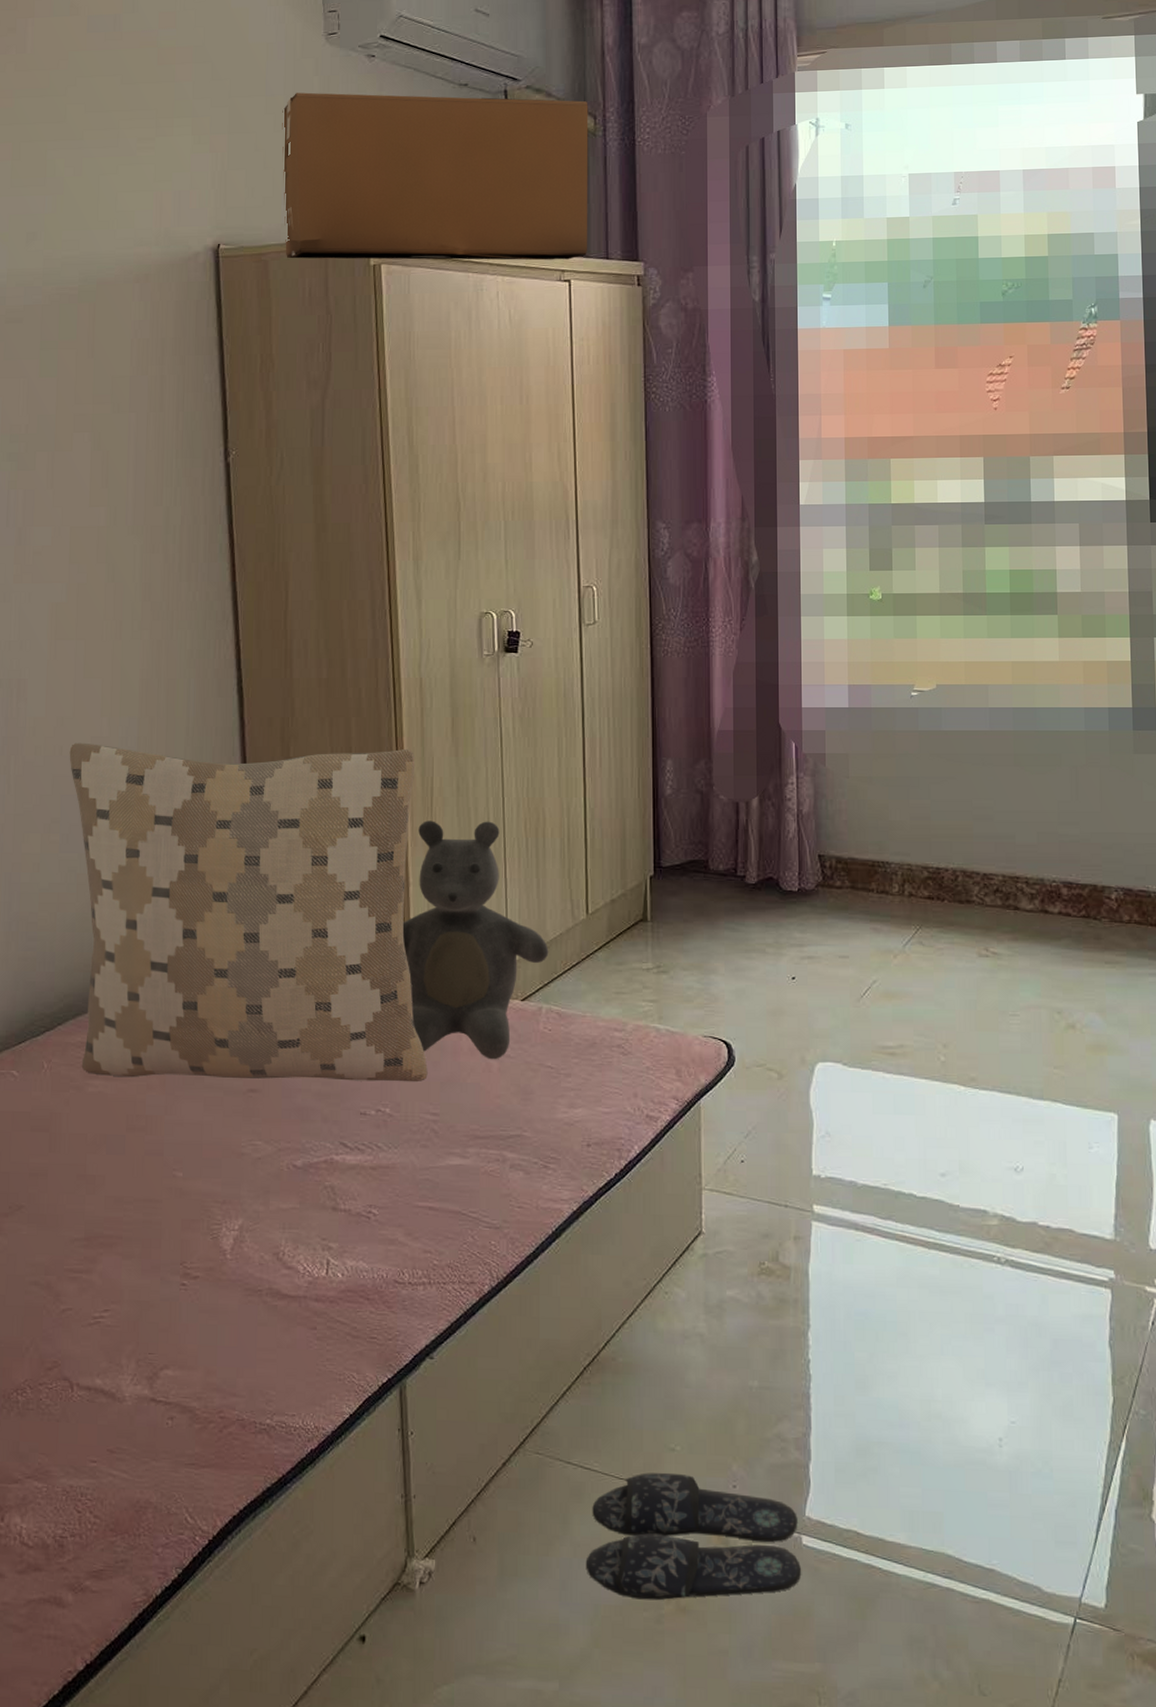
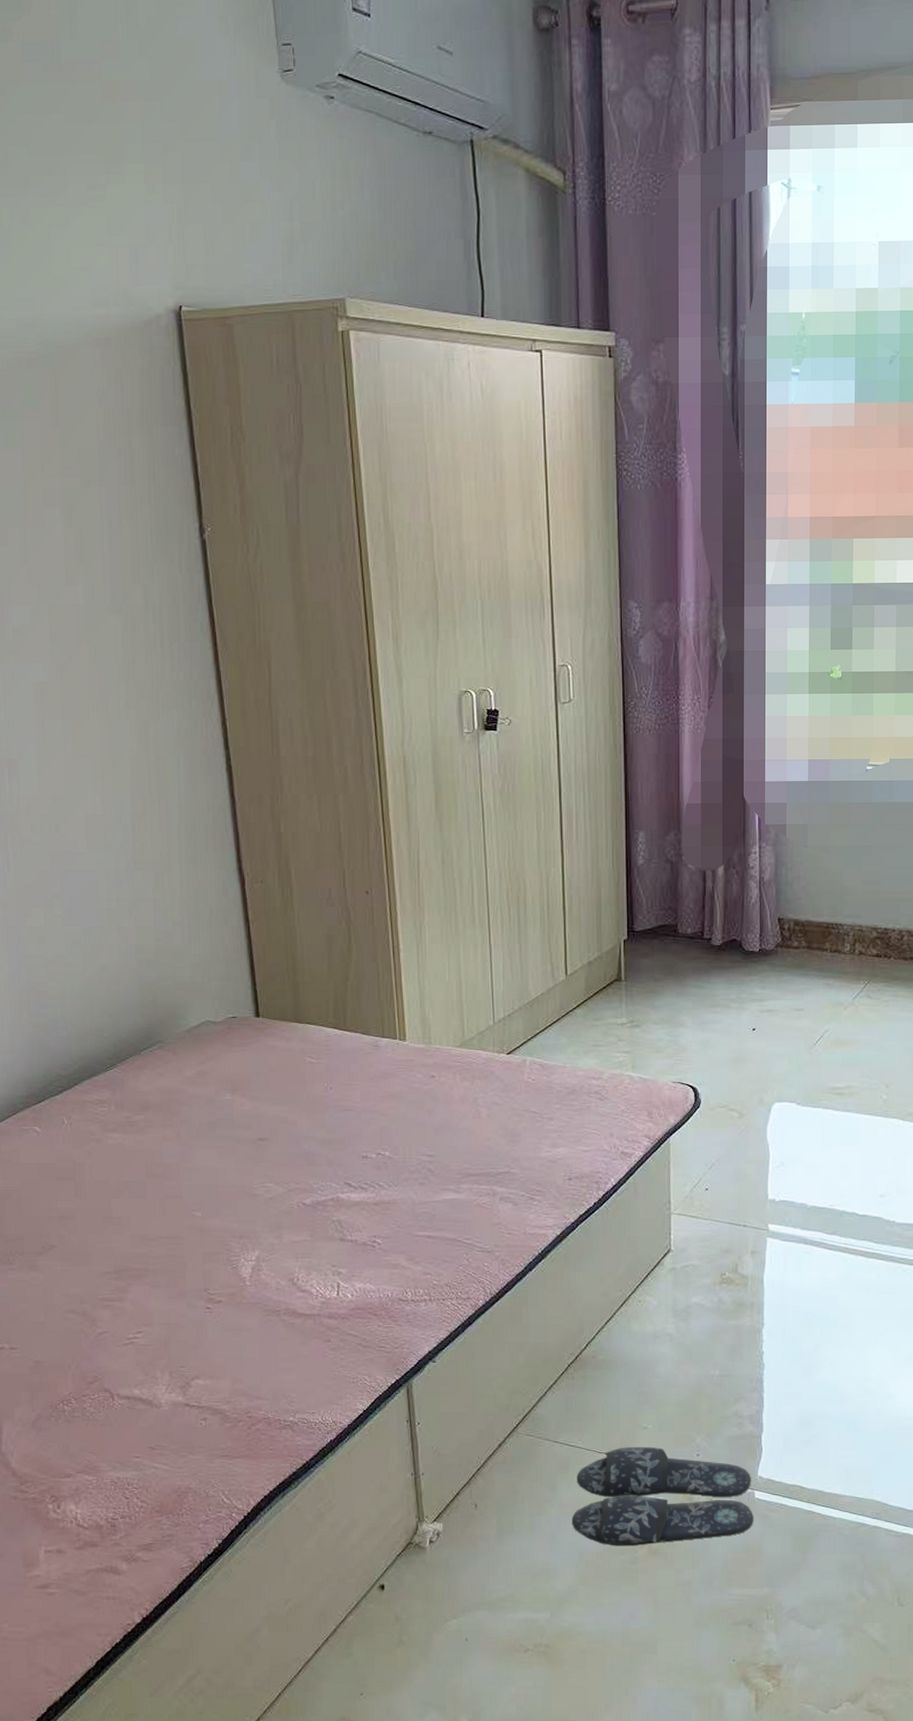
pillow: present [69,742,428,1083] -> none [65,820,423,1131]
box: present [282,92,588,261] -> none [239,137,559,329]
teddy bear: present [402,821,549,1060] -> none [395,891,531,1107]

